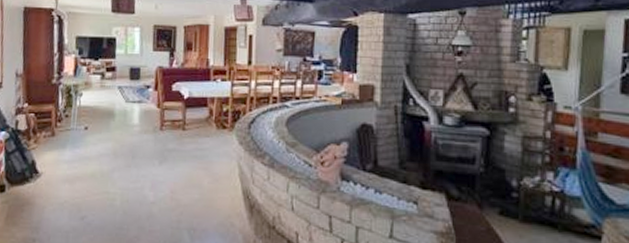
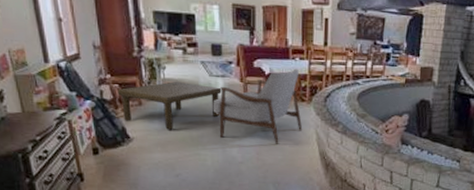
coffee table: none [32,109,137,164] -> present [117,82,222,130]
armchair: none [126,91,224,180] -> present [213,68,303,144]

